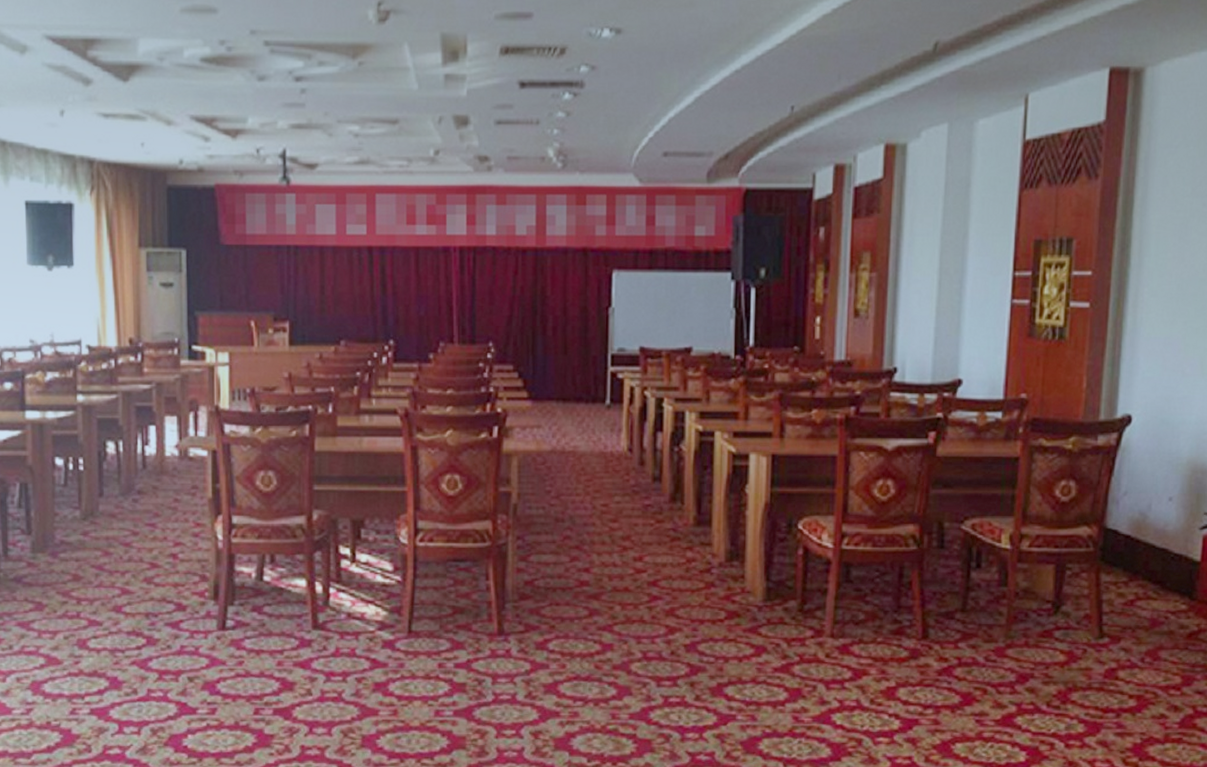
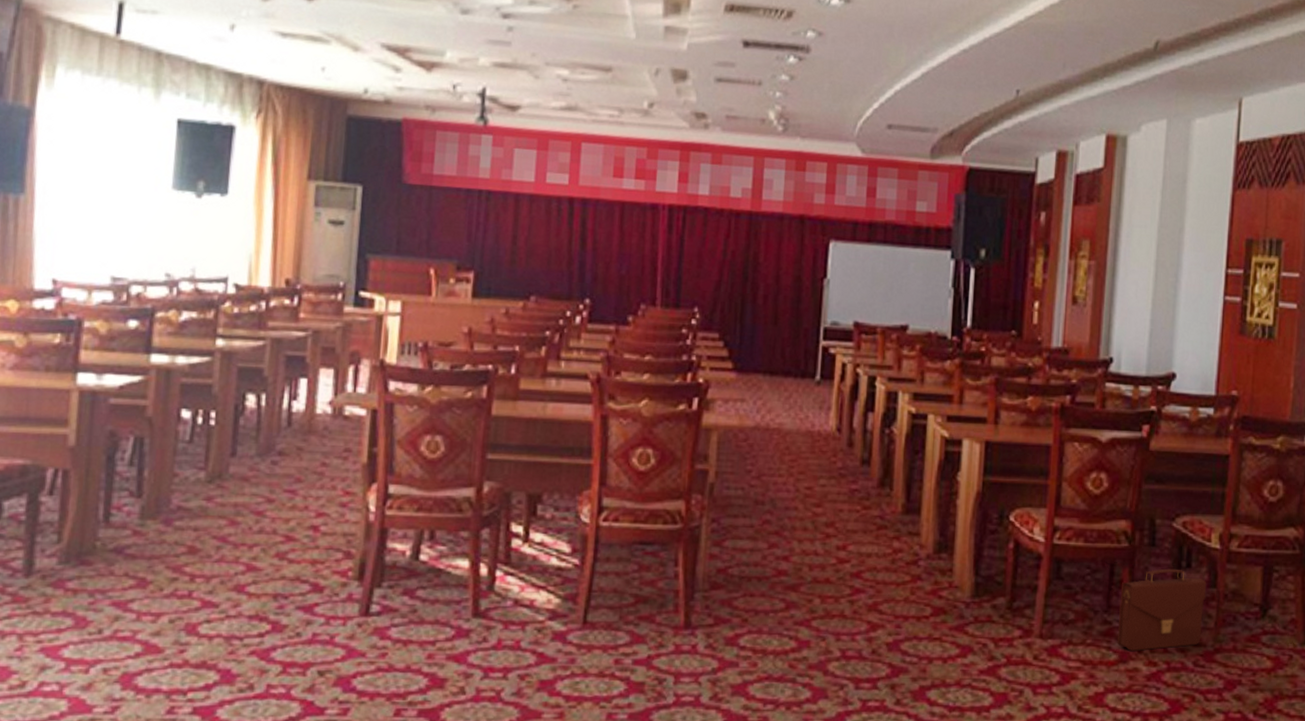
briefcase: none [907,569,997,649] -> present [1117,568,1207,652]

